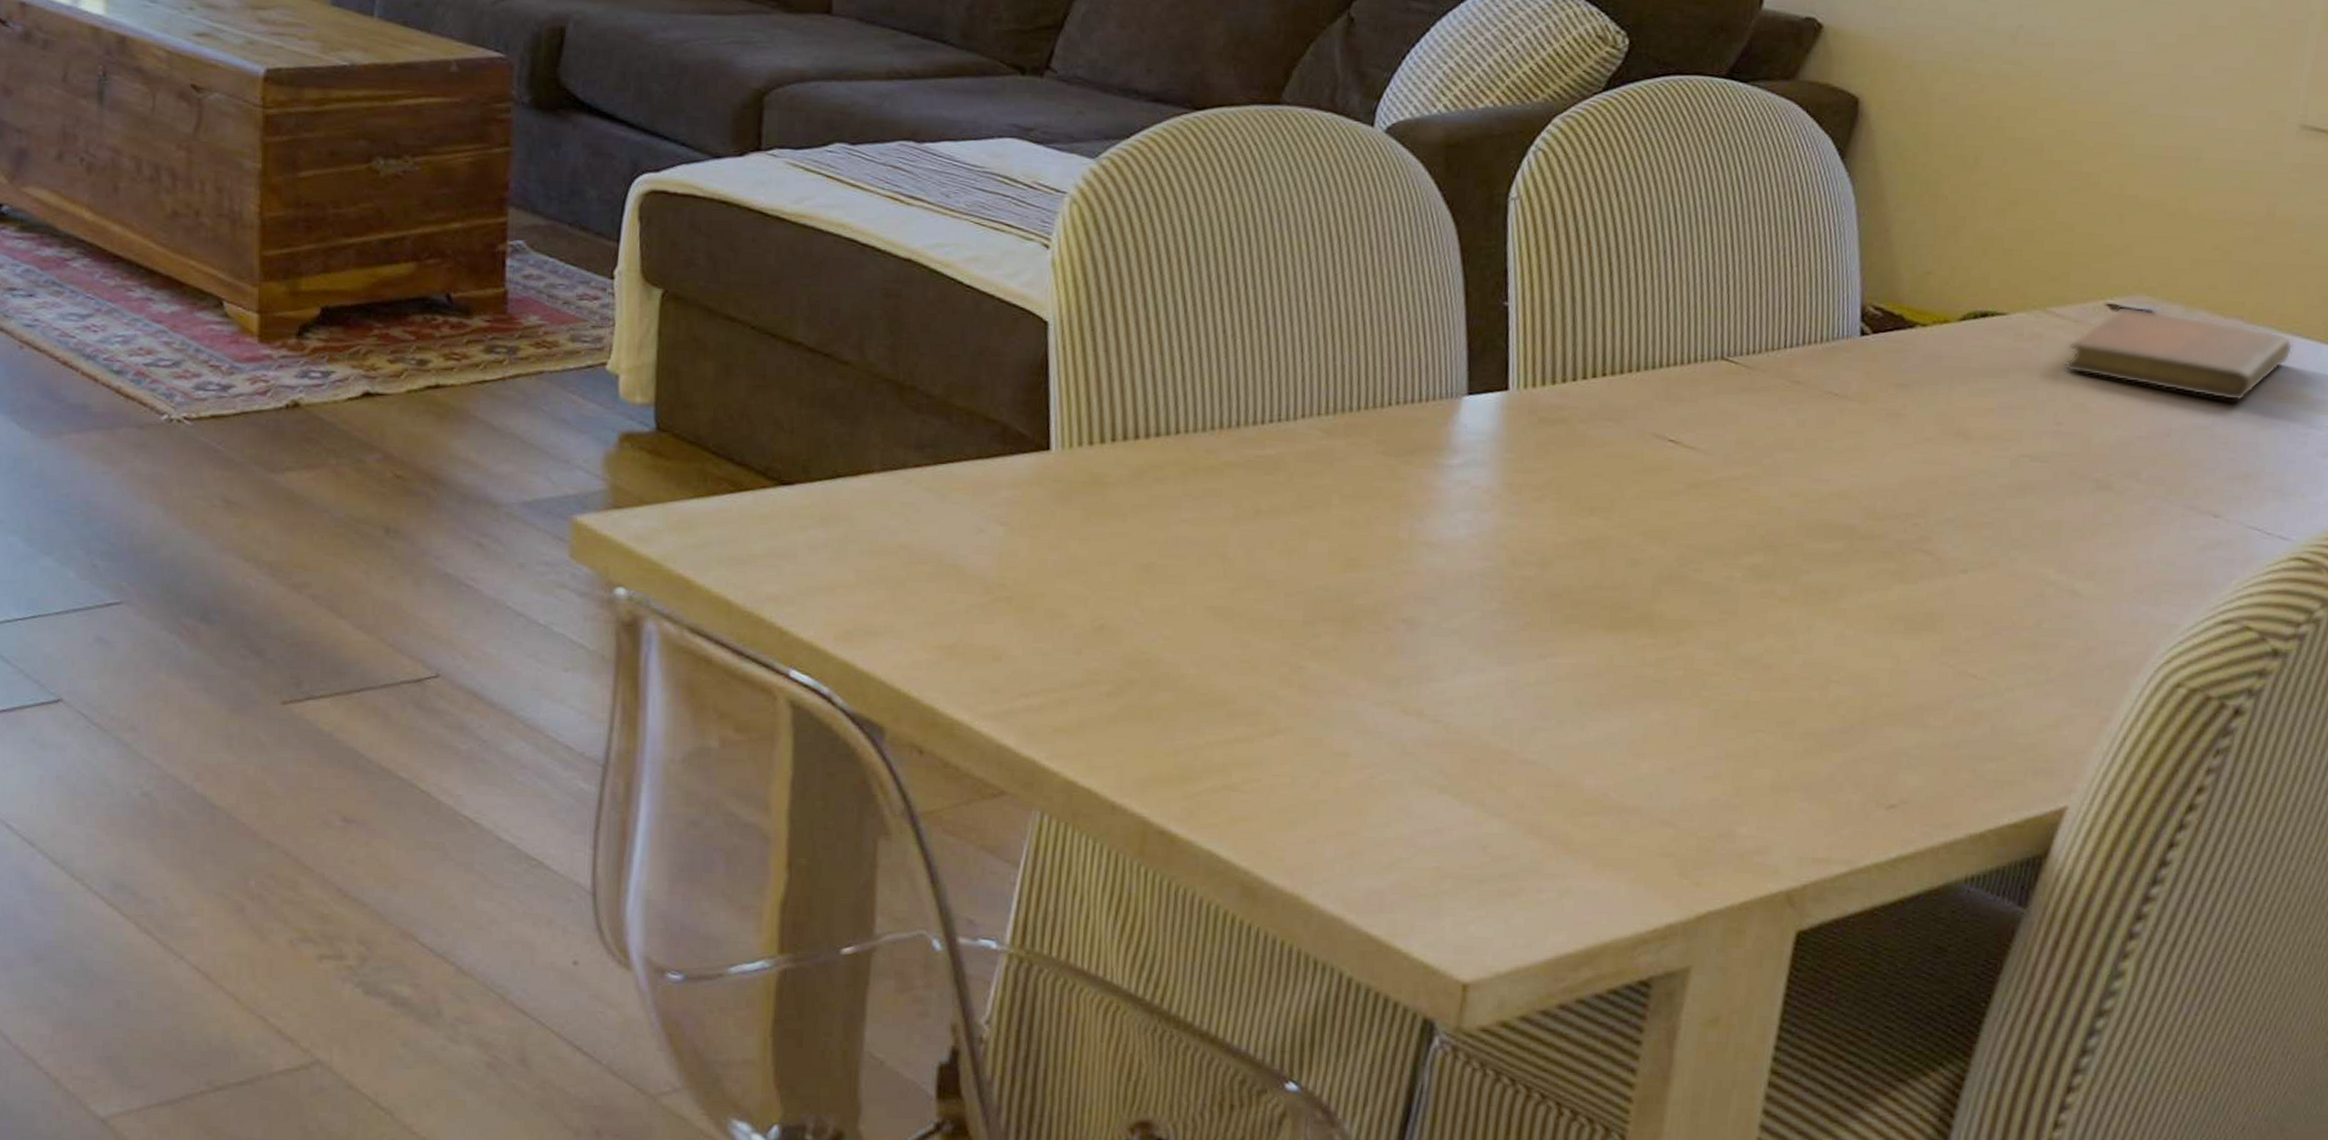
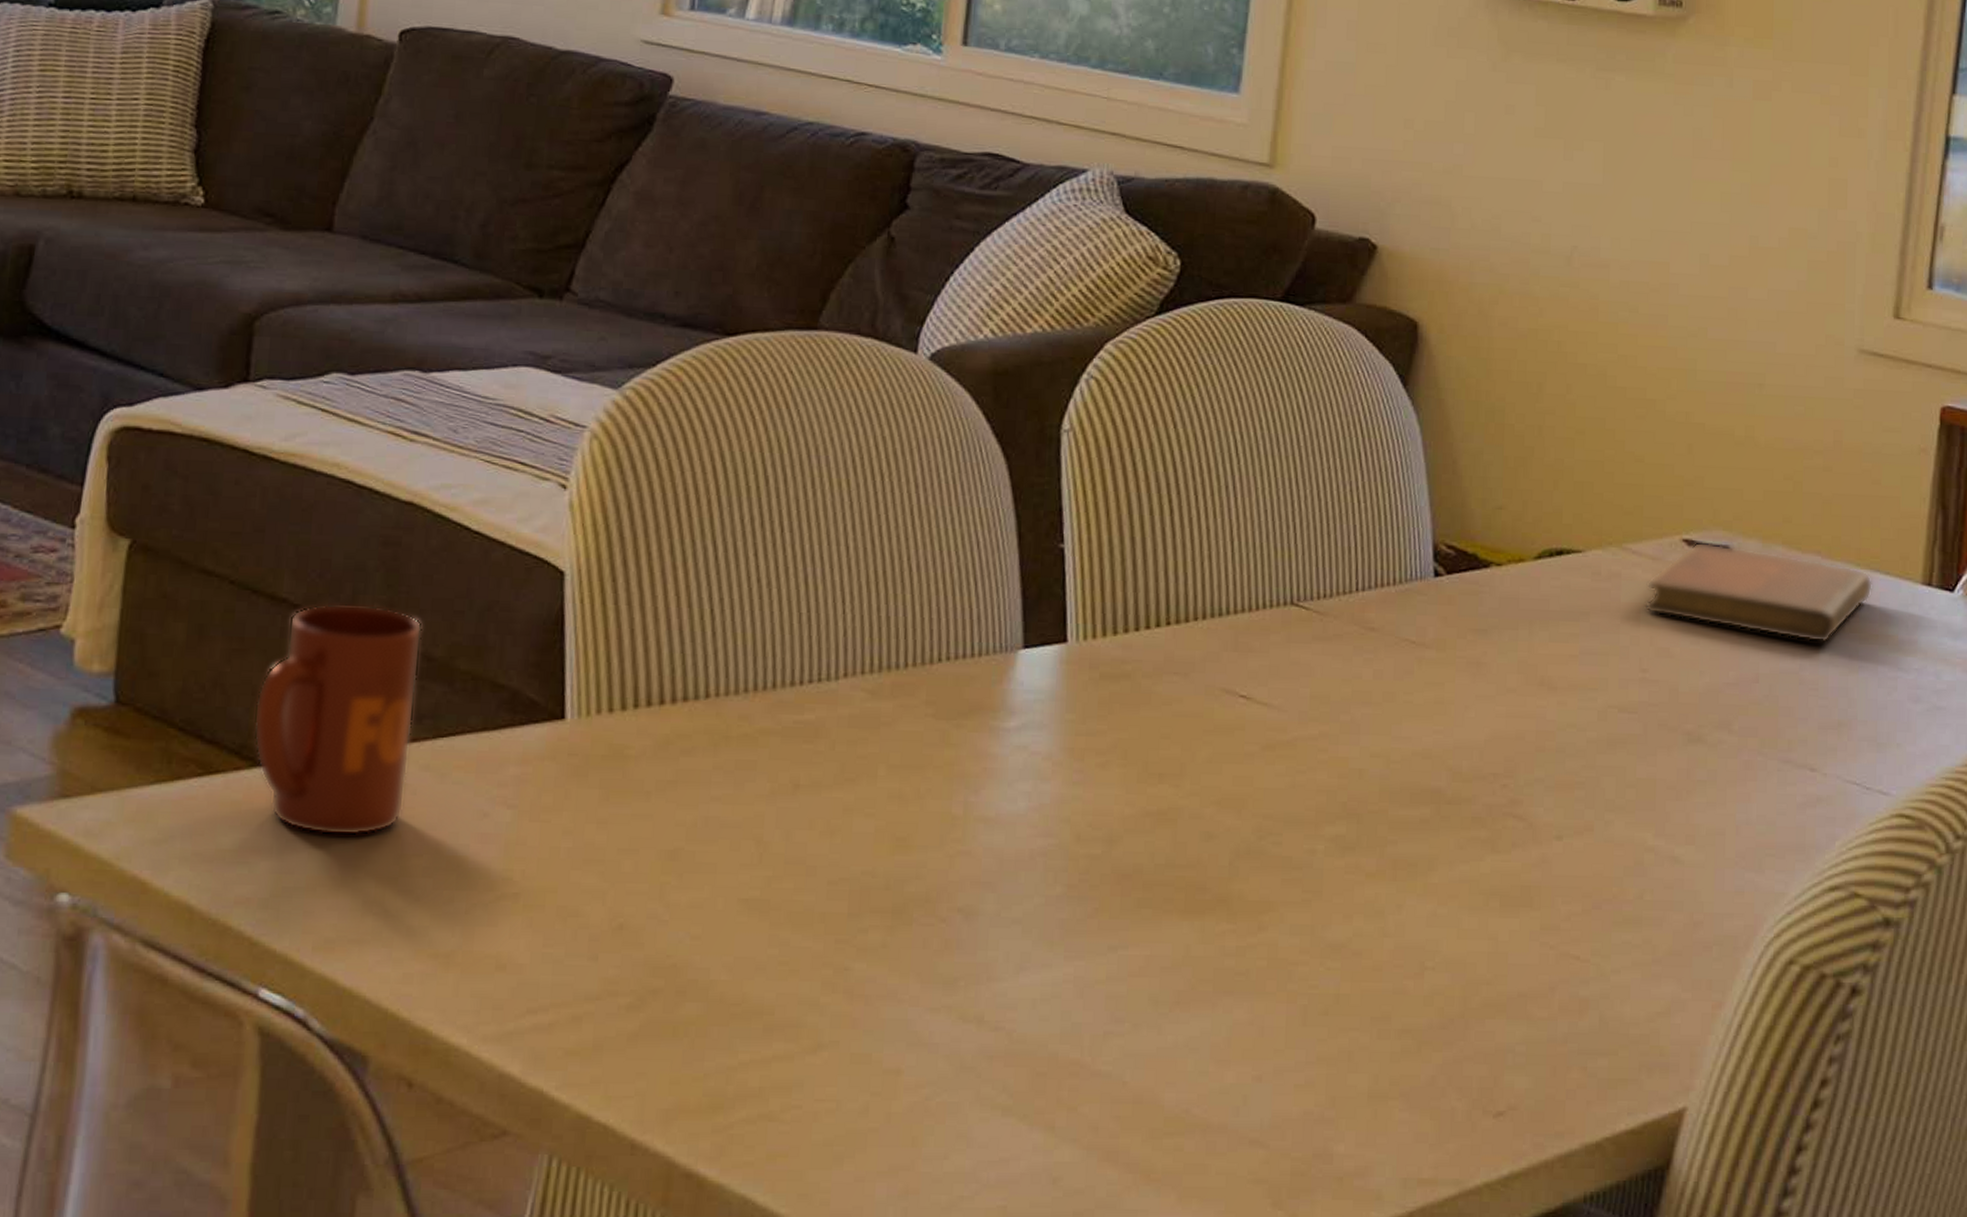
mug: none [776,347,922,546] -> present [253,604,423,836]

